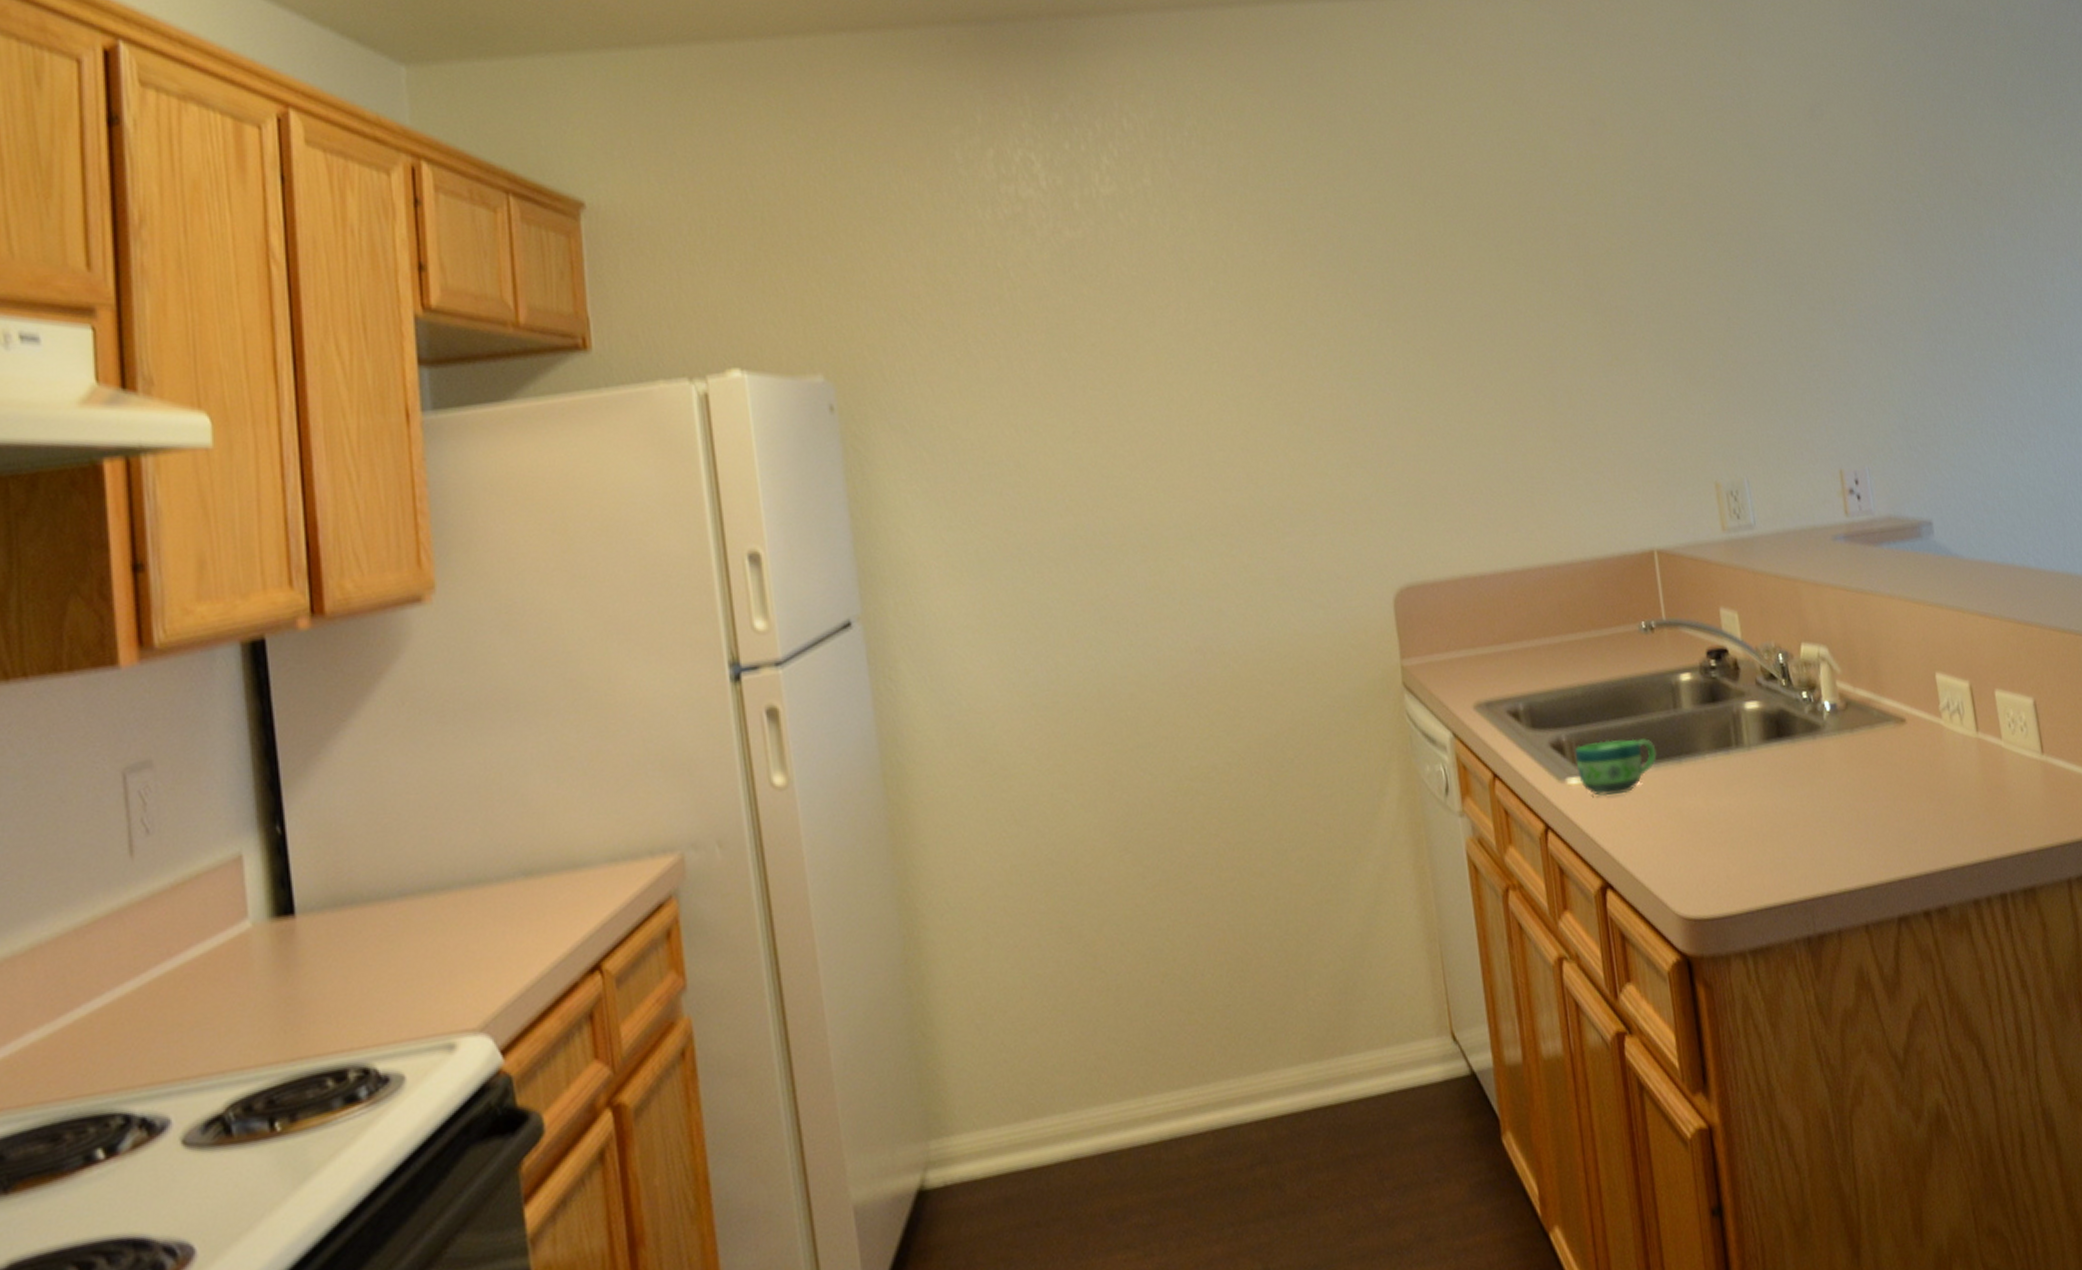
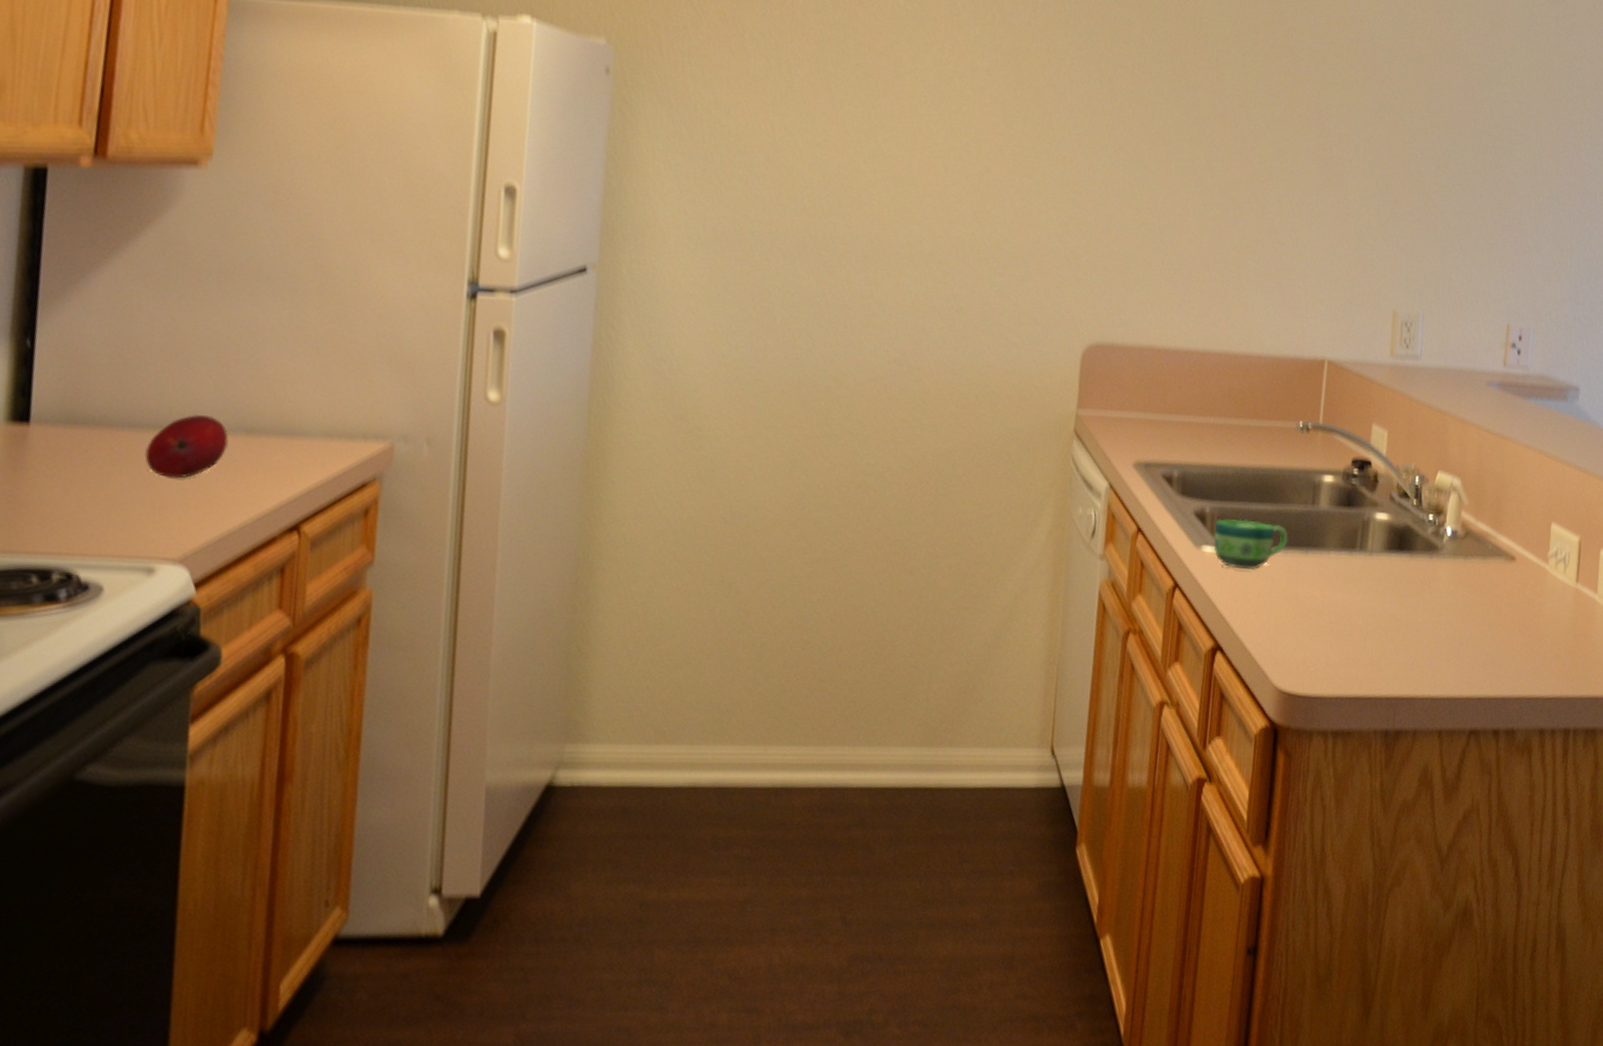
fruit: none [423,866,508,943] -> present [145,415,229,479]

